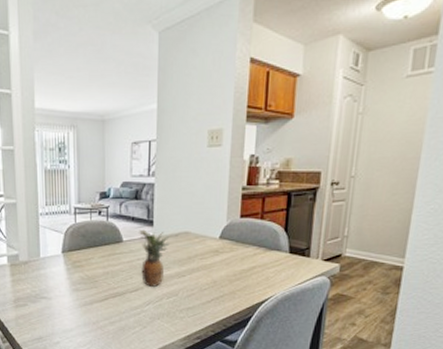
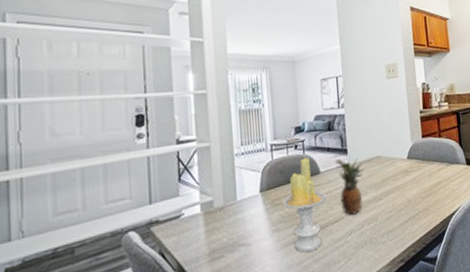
candle: none [83,225,126,314] -> present [282,158,326,253]

